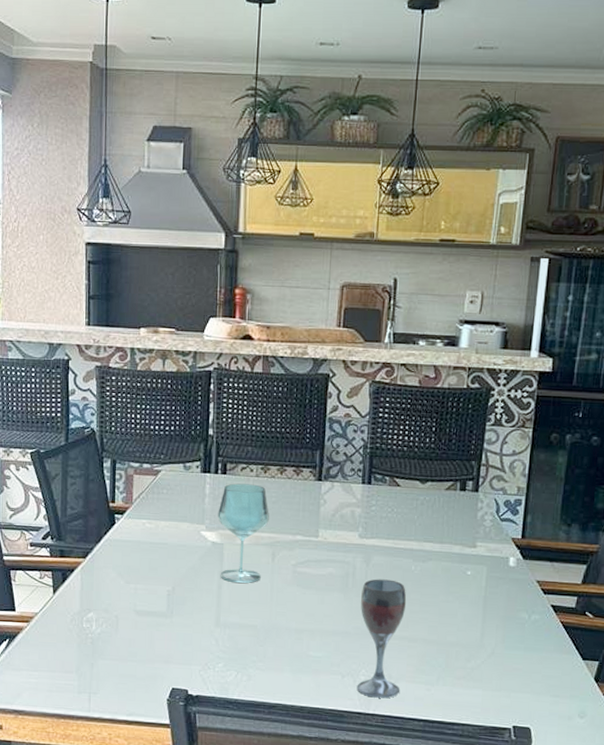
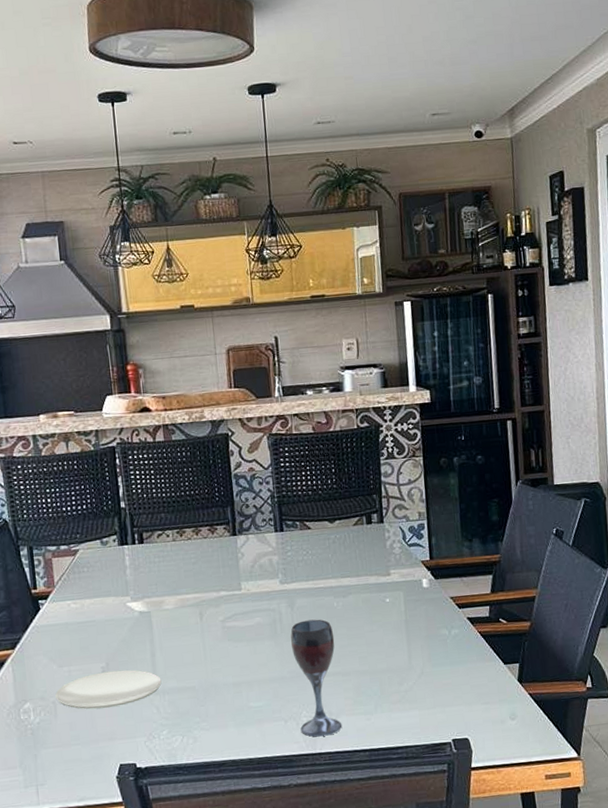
plate: none [119,595,224,632] -> present [55,669,162,710]
wine glass: present [217,483,269,583] -> none [140,549,192,648]

